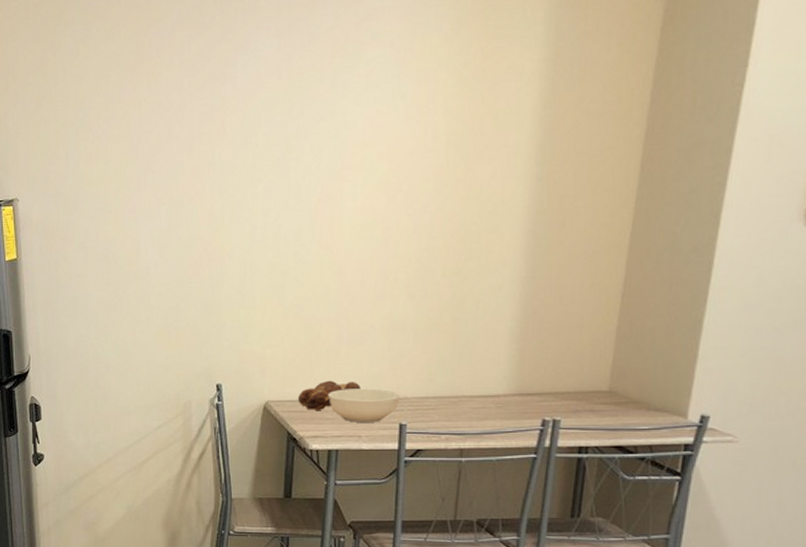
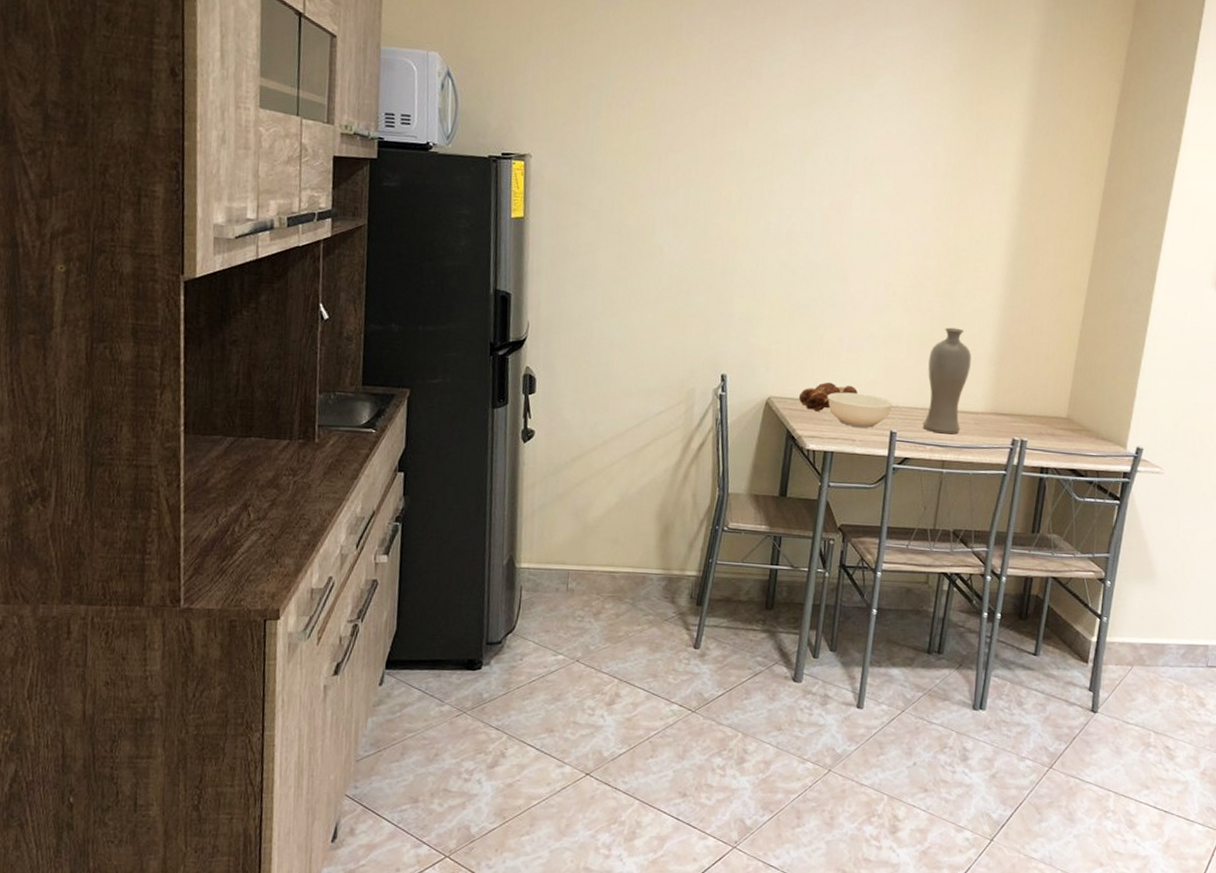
vase: none [435,308,489,421] -> present [922,327,972,435]

